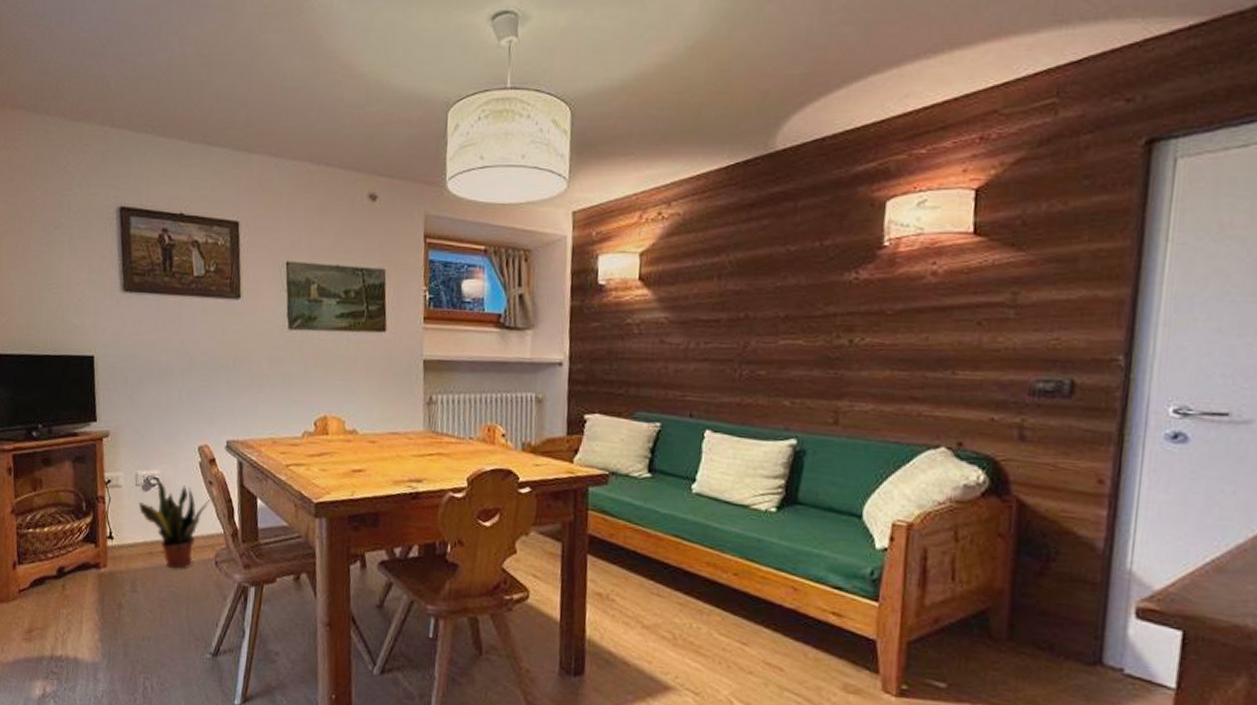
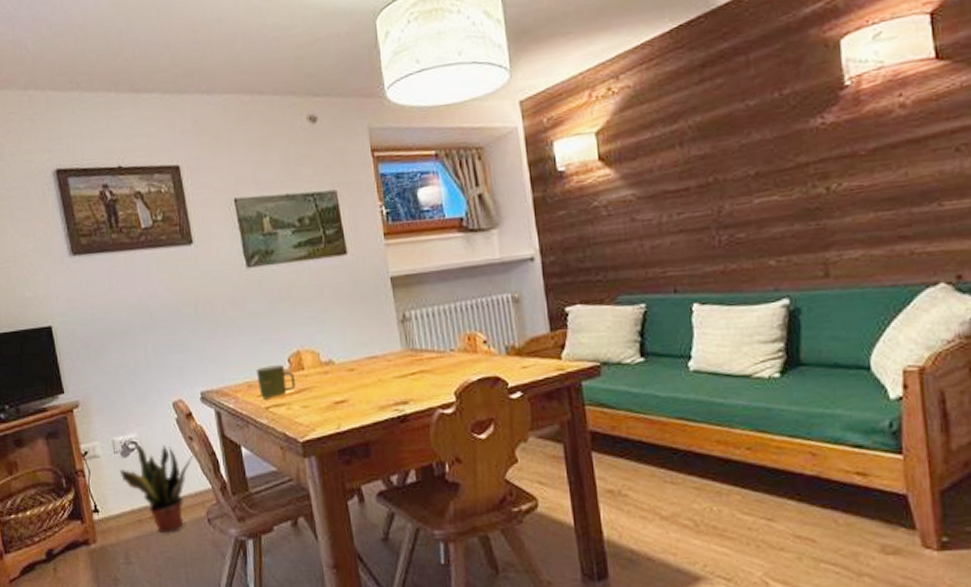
mug: none [282,425,319,458] -> present [256,365,296,400]

